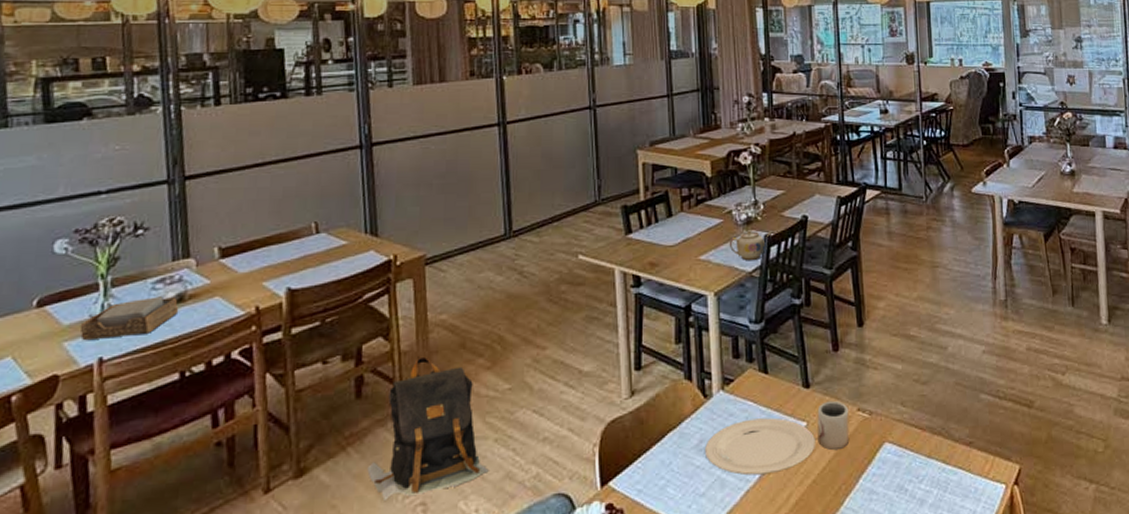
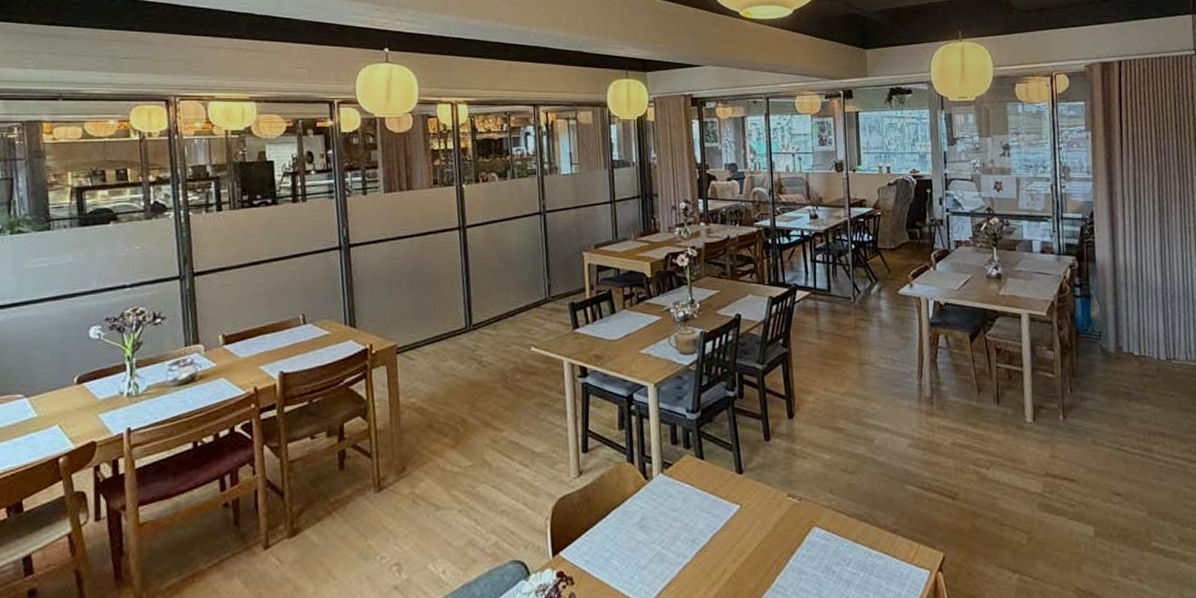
napkin holder: present [79,296,179,341] -> none [111,377,191,414]
backpack: present [367,356,489,500] -> none [350,434,454,560]
plate: present [705,417,816,476] -> none [646,500,749,552]
cup: present [817,400,850,451] -> none [750,486,780,532]

